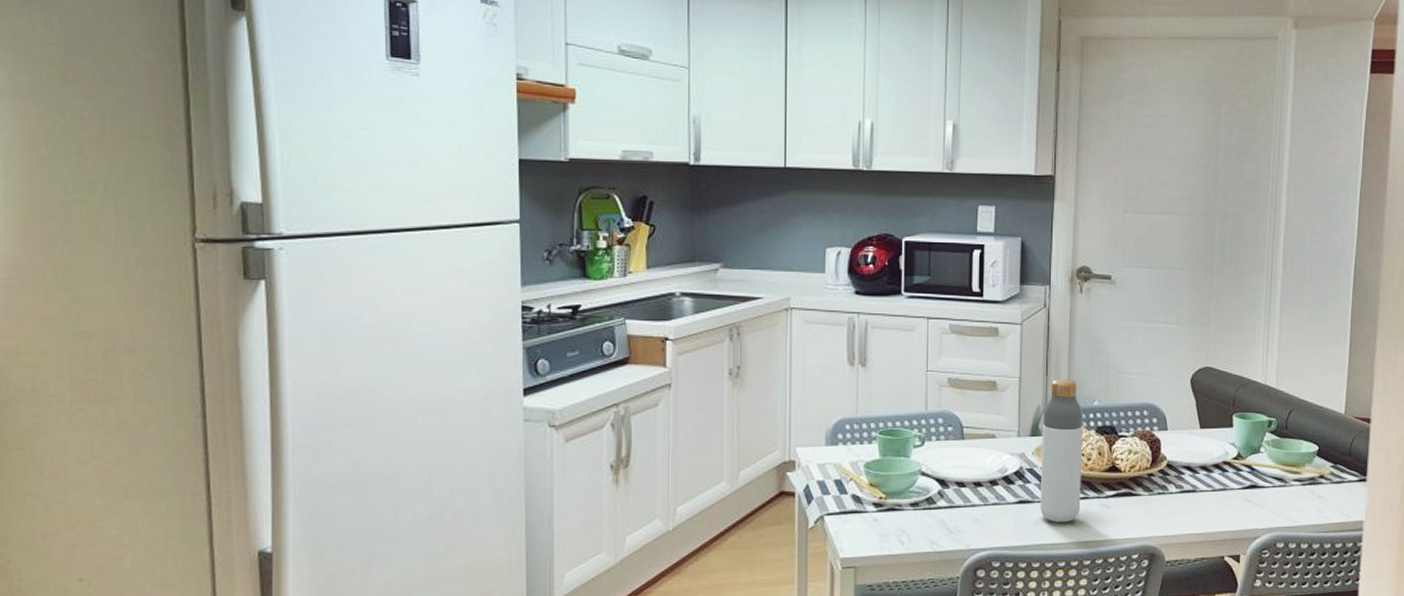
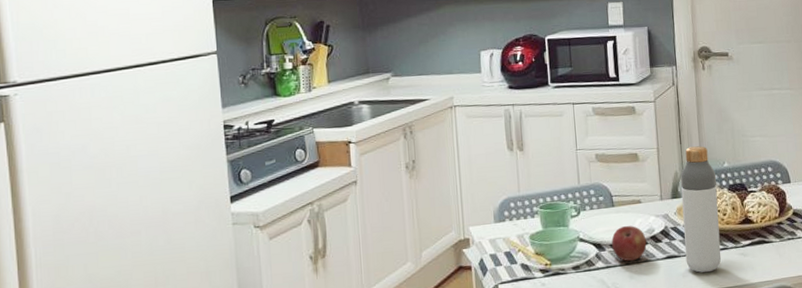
apple: none [958,462,997,502] -> present [611,225,647,261]

